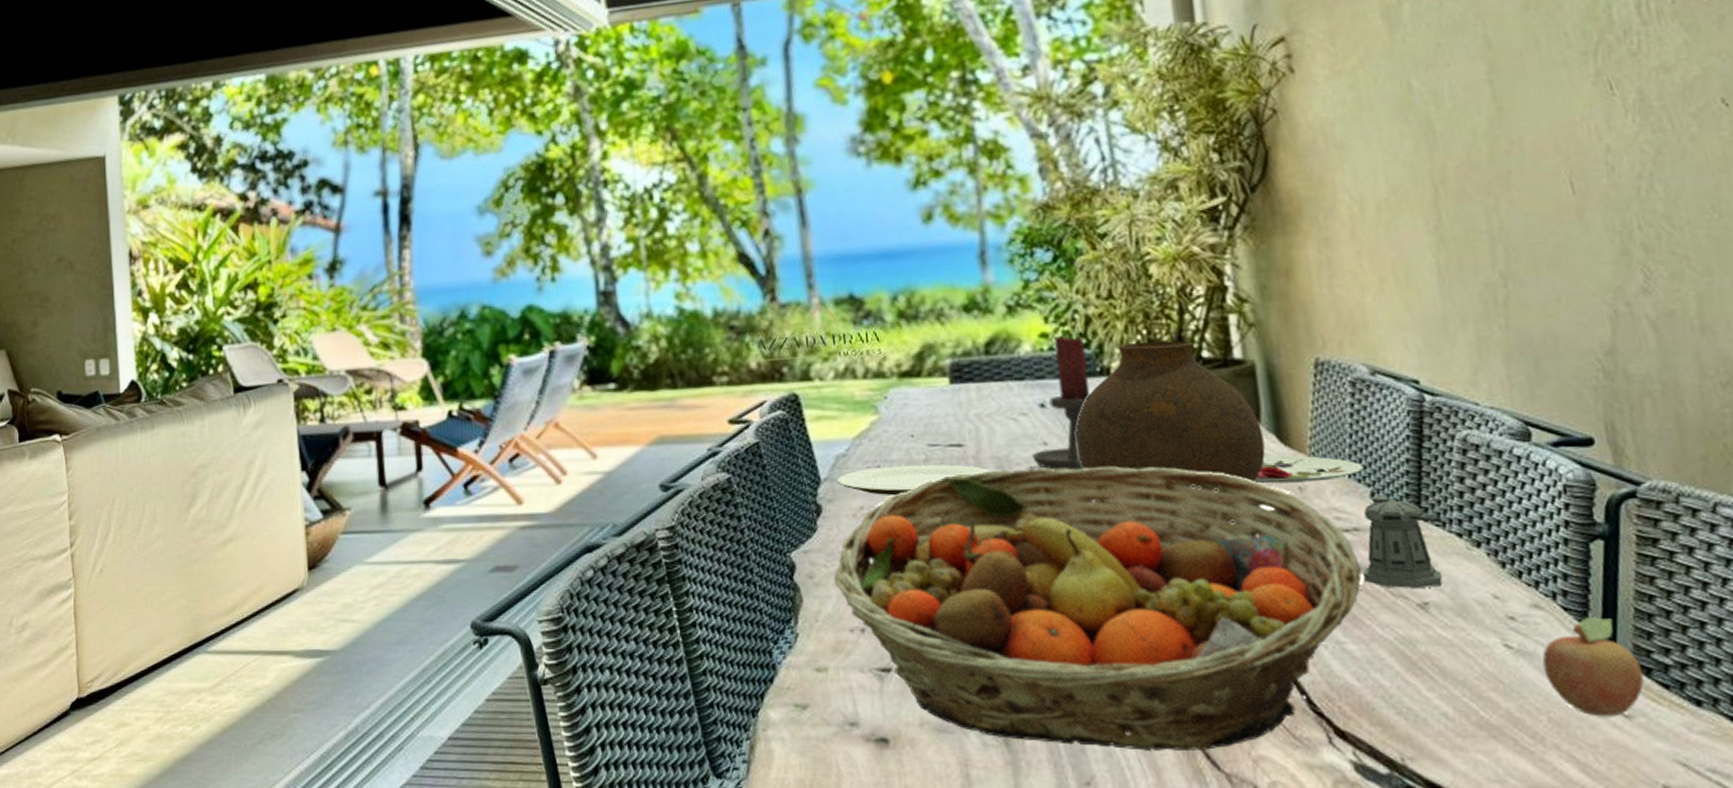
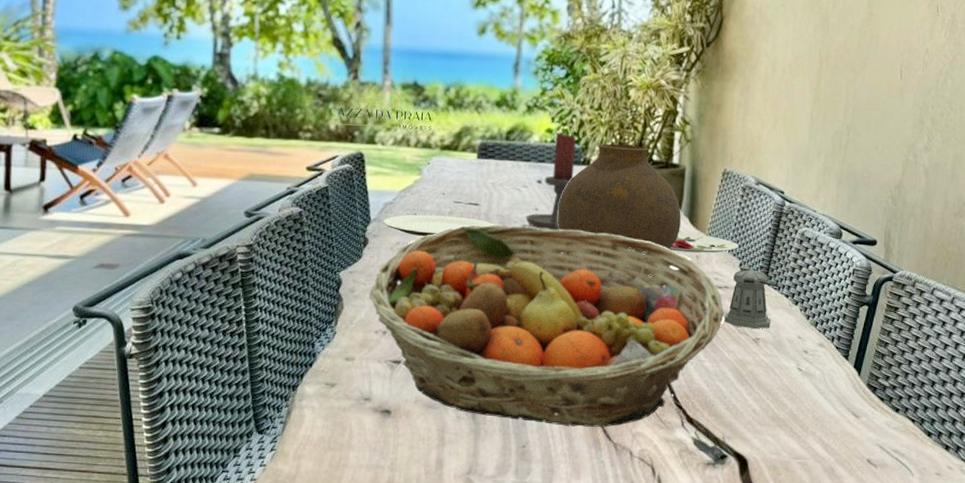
fruit: present [1542,617,1644,717] -> none [816,354,871,417]

